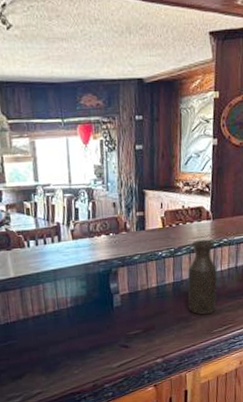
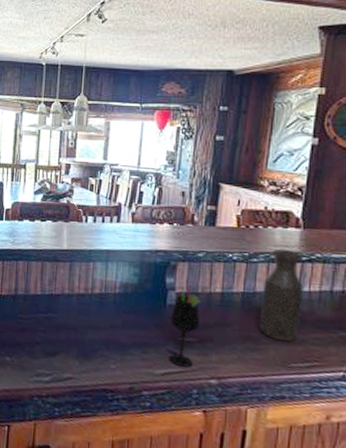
wine glass: none [118,288,143,356] -> present [168,286,200,367]

